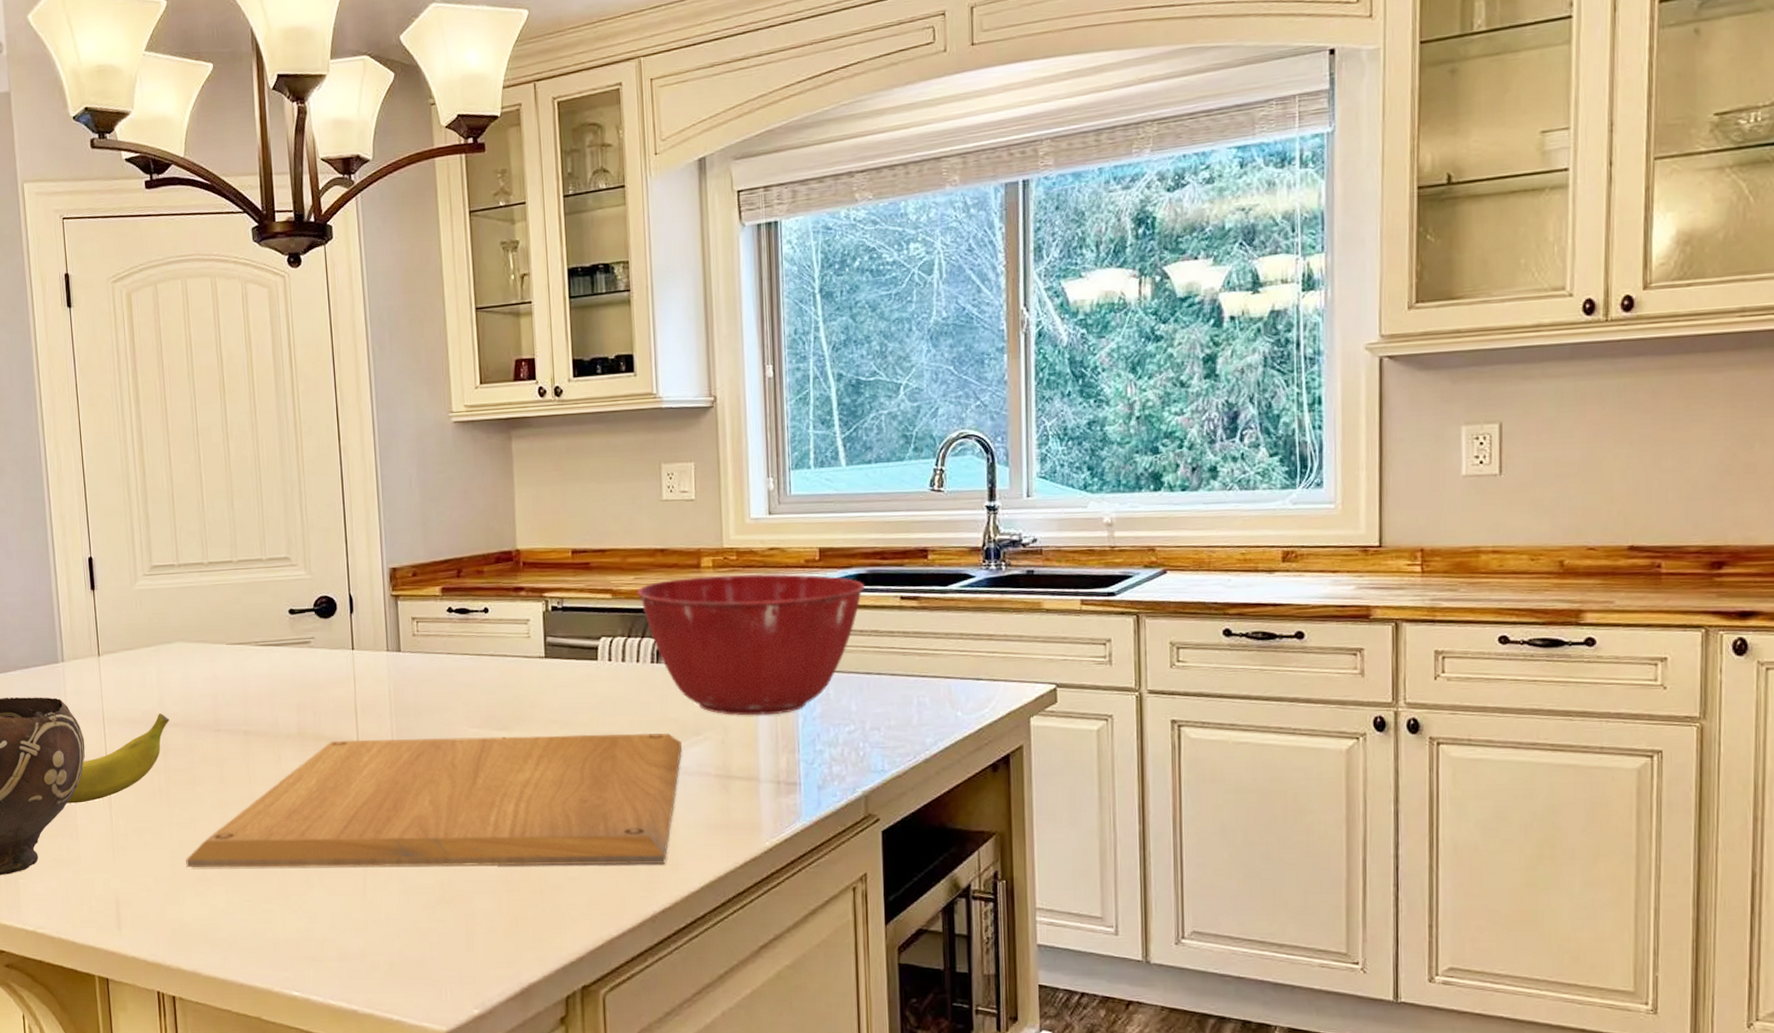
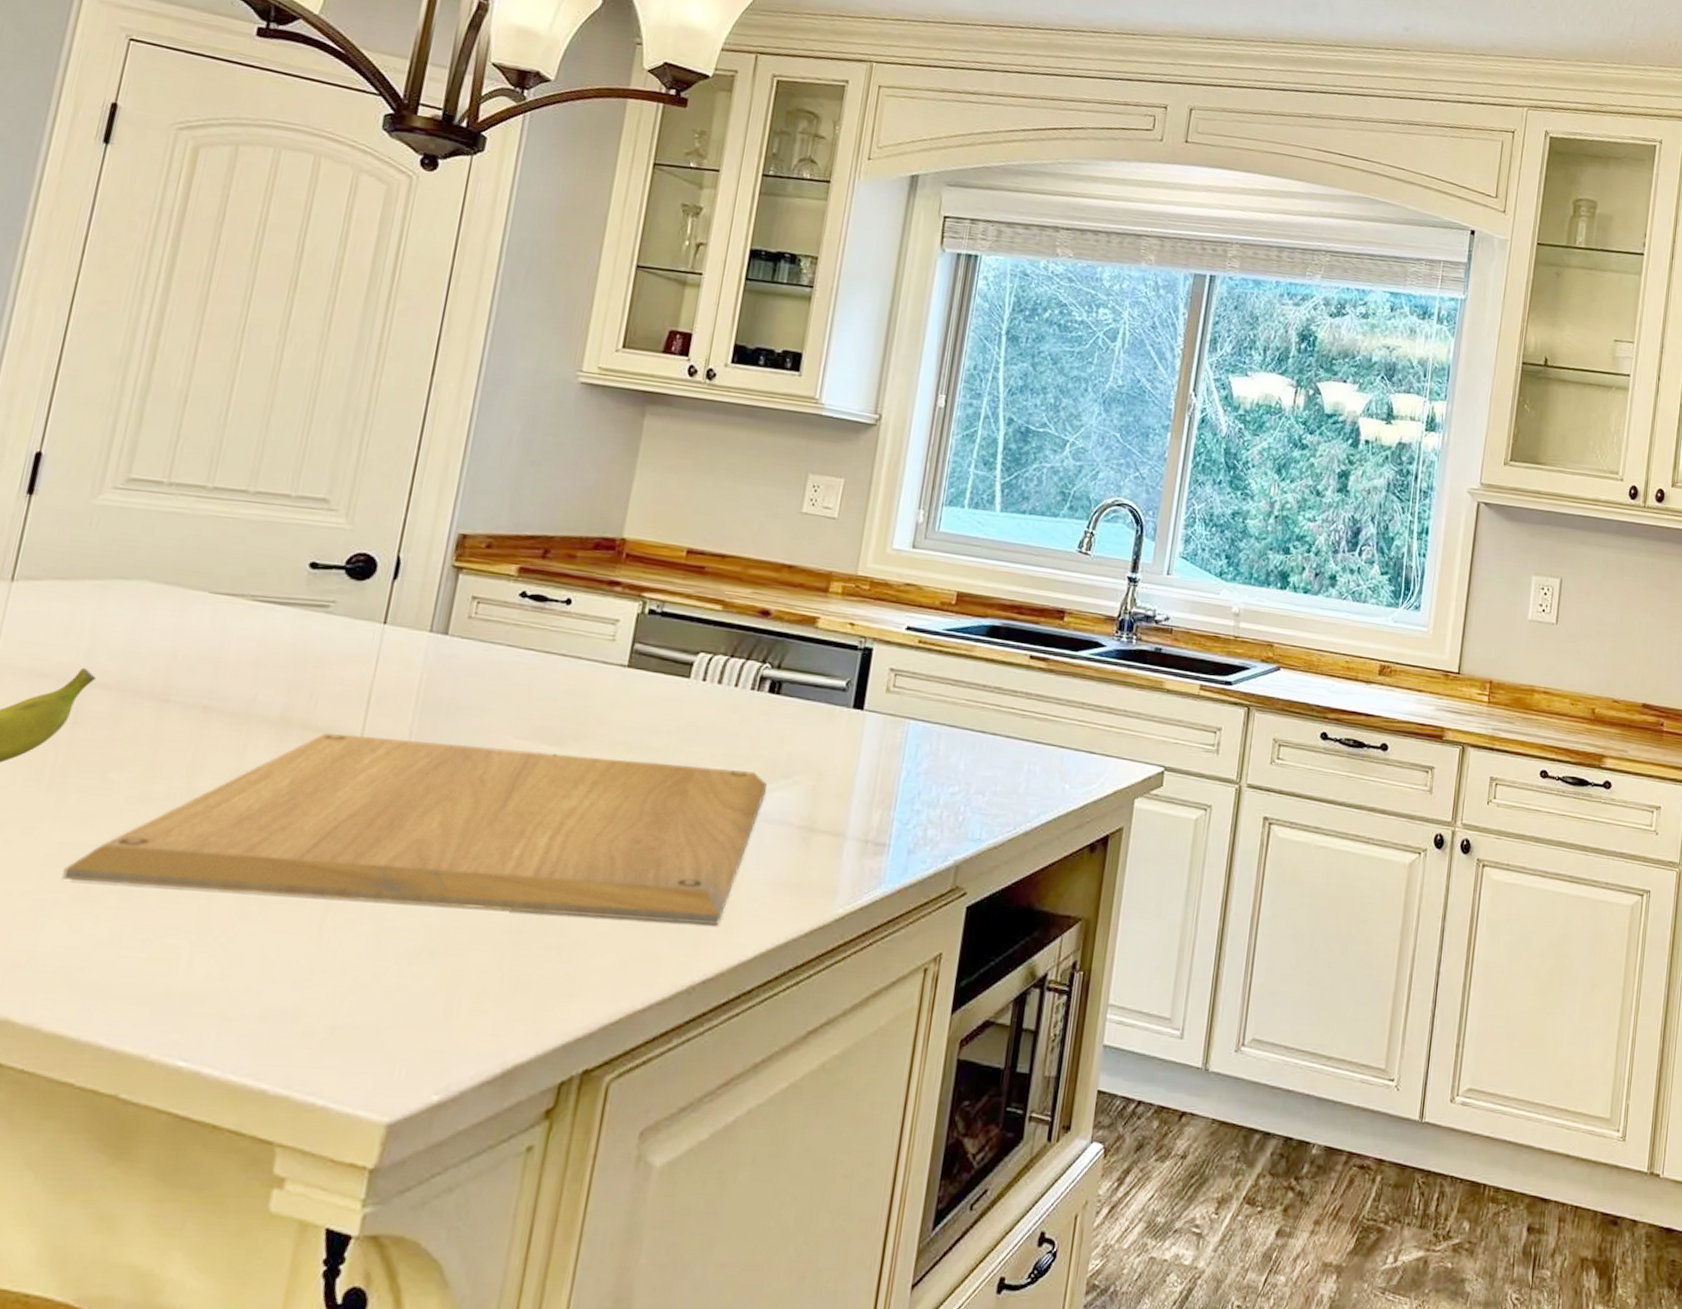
mixing bowl: present [636,573,865,716] -> none [751,600,997,765]

